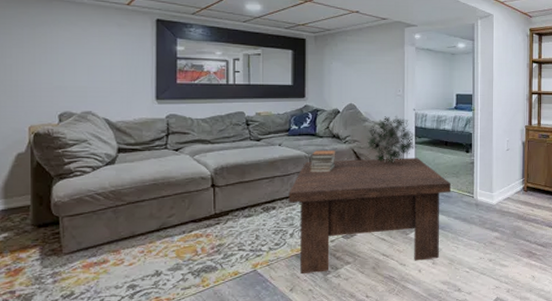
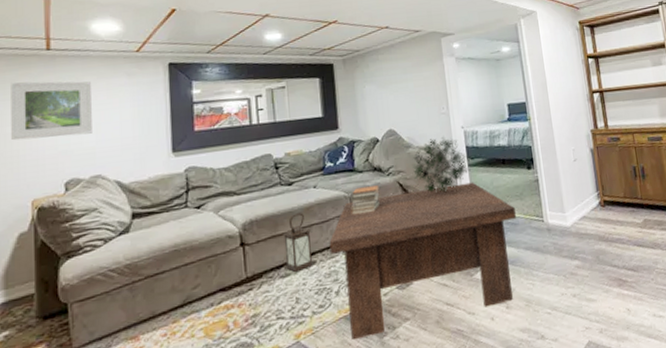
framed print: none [11,18,84,74] -> present [11,81,92,141]
lantern: none [249,165,273,215] -> present [283,213,312,273]

